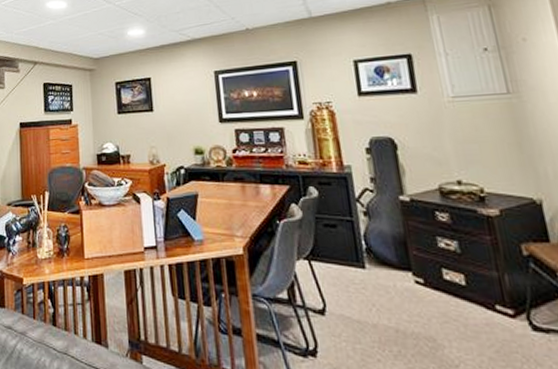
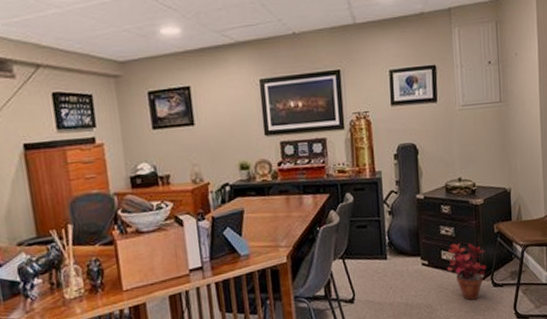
potted plant: none [451,261,517,343] -> present [447,243,486,300]

